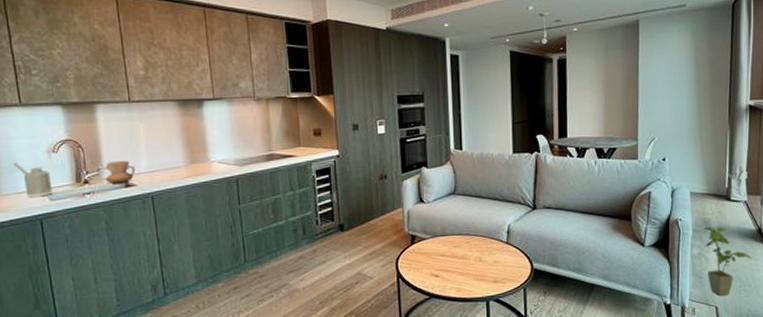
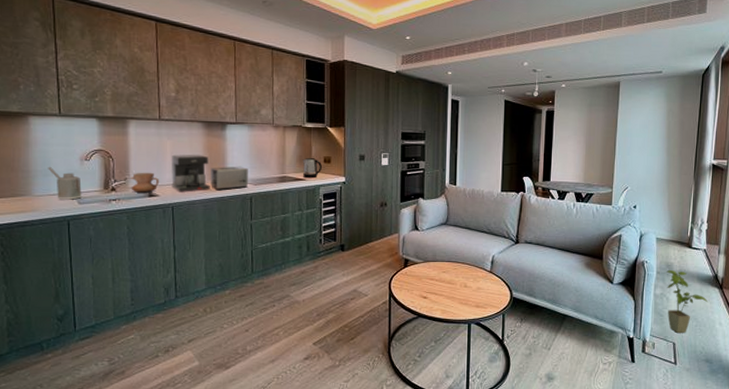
coffee maker: none [147,136,192,180] -> present [171,154,210,193]
toaster: none [190,146,234,175] -> present [210,166,249,191]
kettle: none [290,130,312,155] -> present [302,157,322,179]

